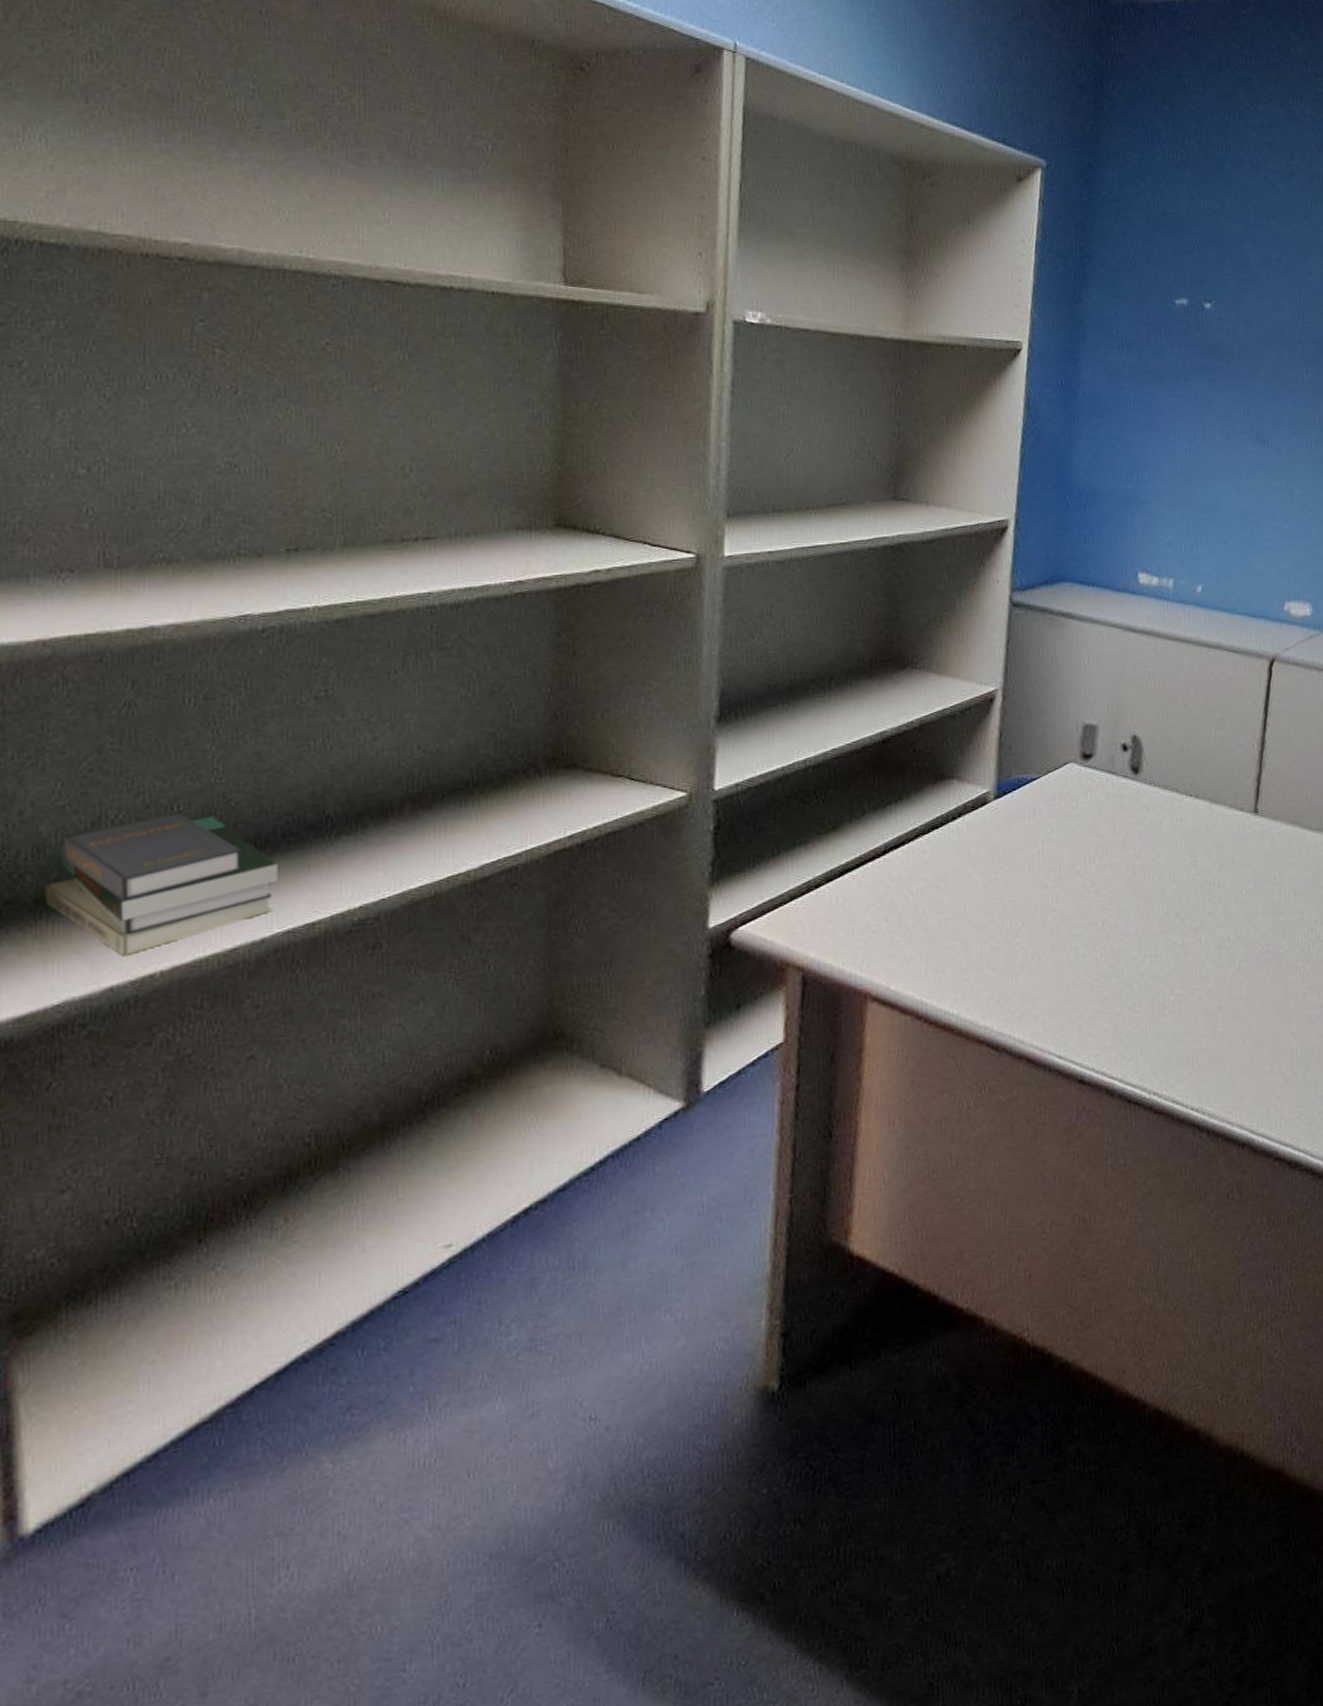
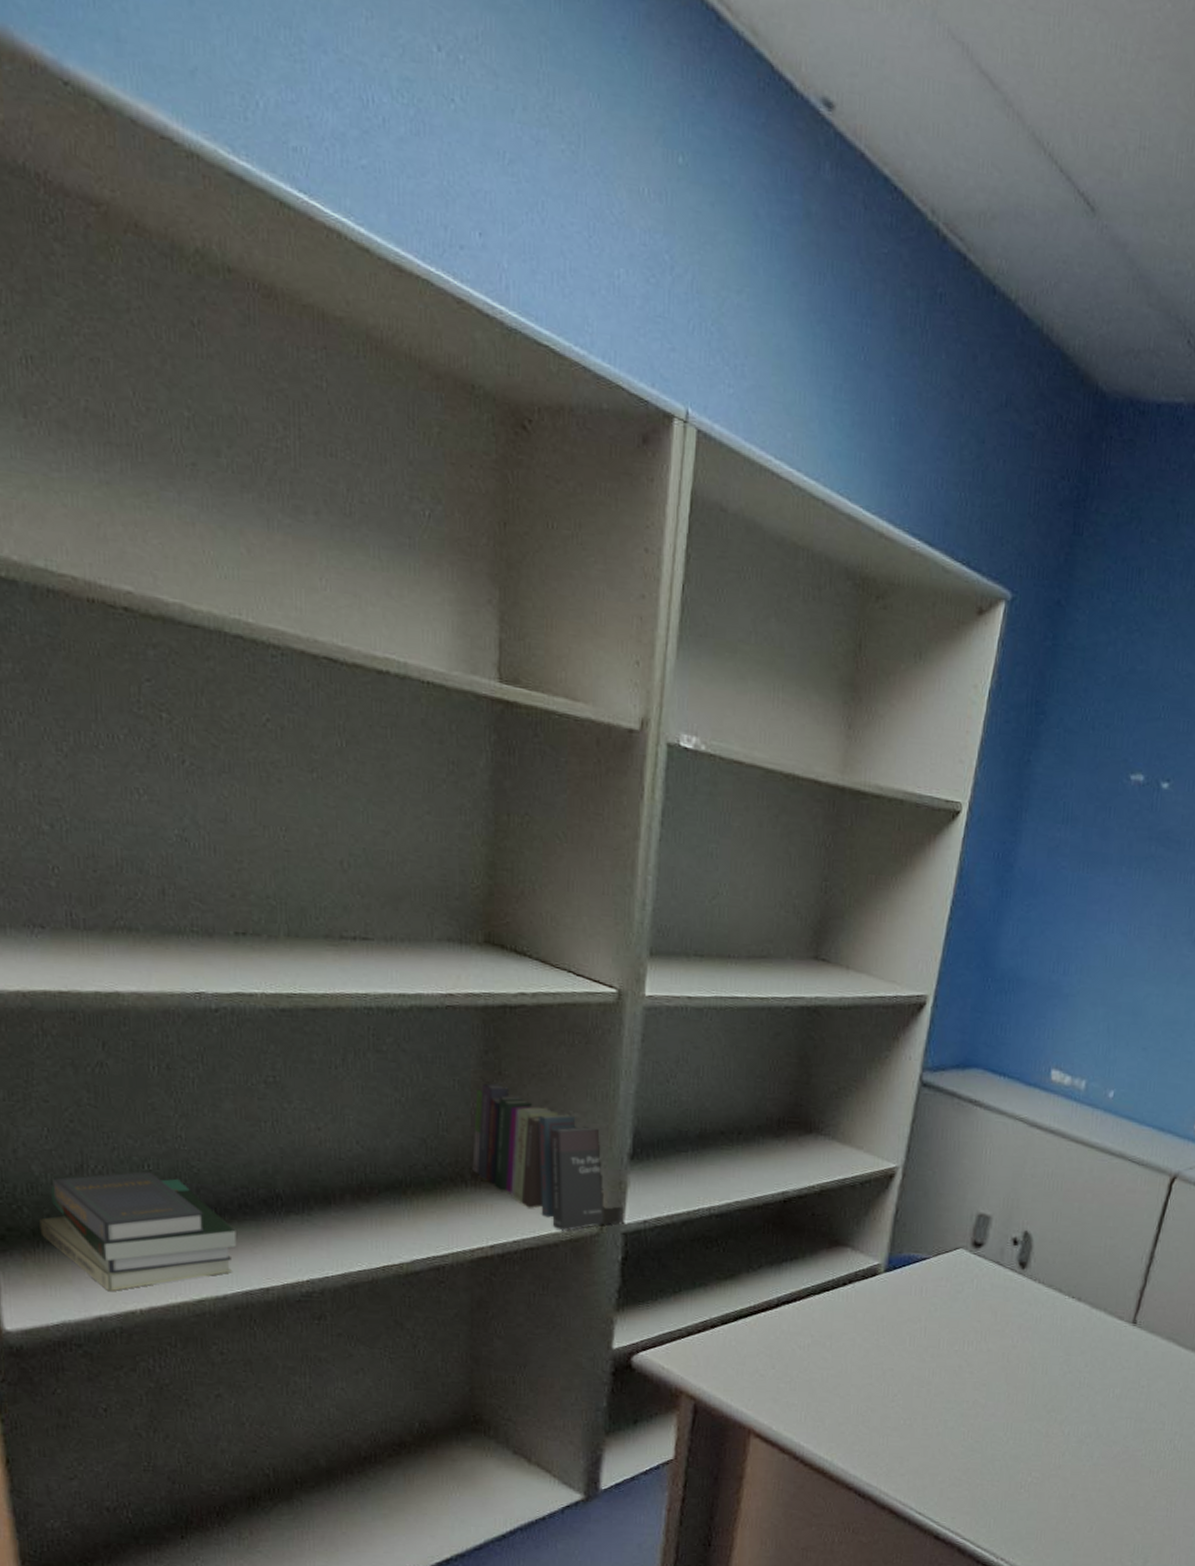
books: none [546,663,712,807] -> present [472,1083,623,1230]

